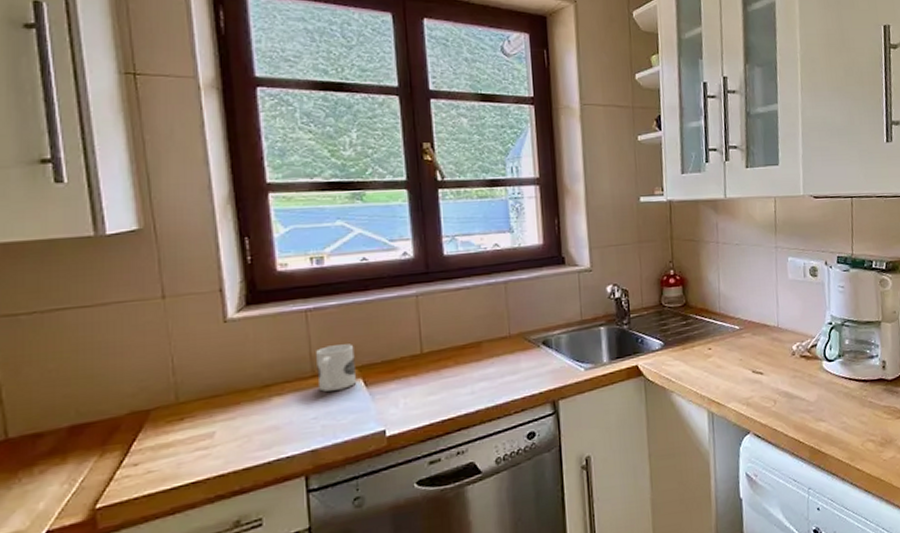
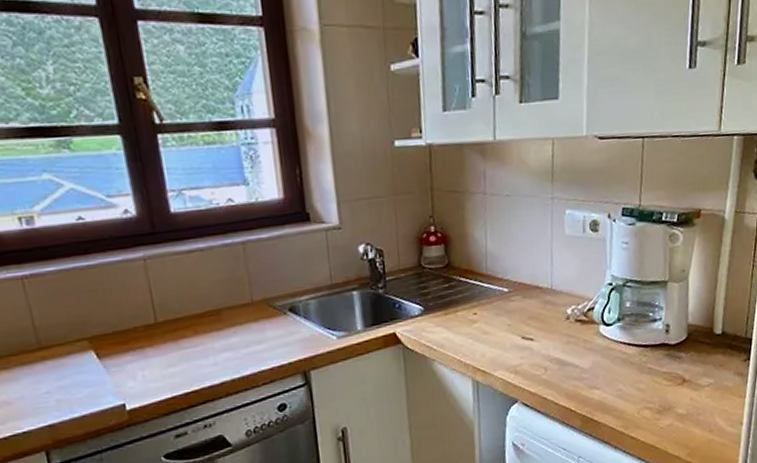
mug: present [316,344,357,392] -> none [39,313,89,365]

